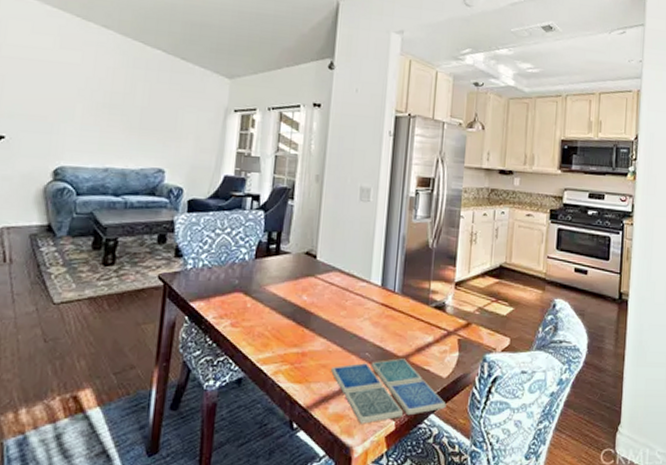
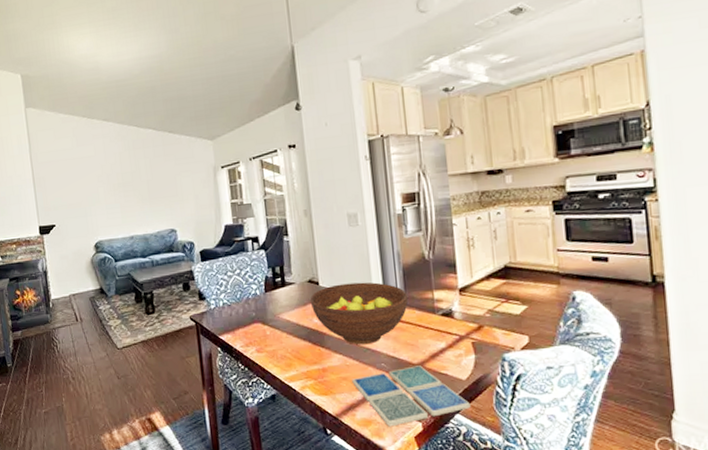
fruit bowl: none [303,260,406,331] -> present [310,282,409,345]

